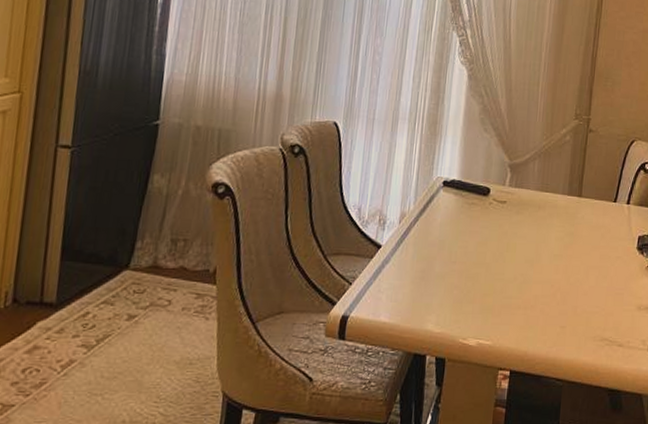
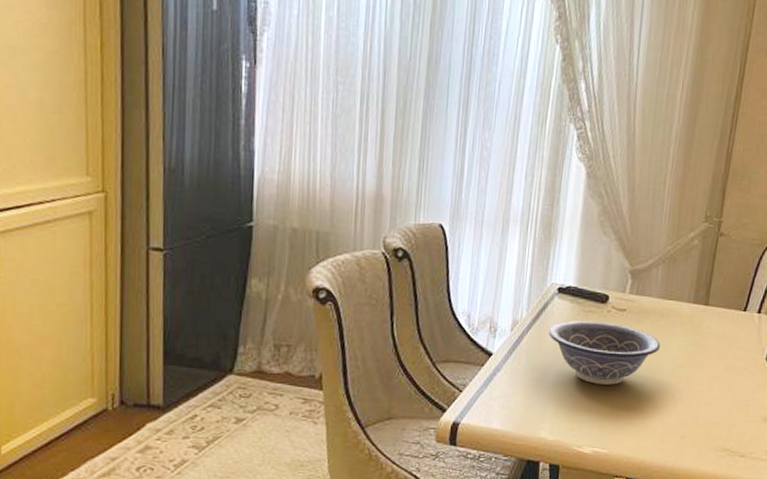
decorative bowl: none [434,212,539,276] -> present [548,320,660,385]

